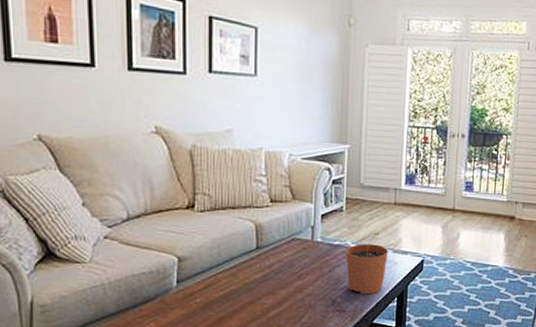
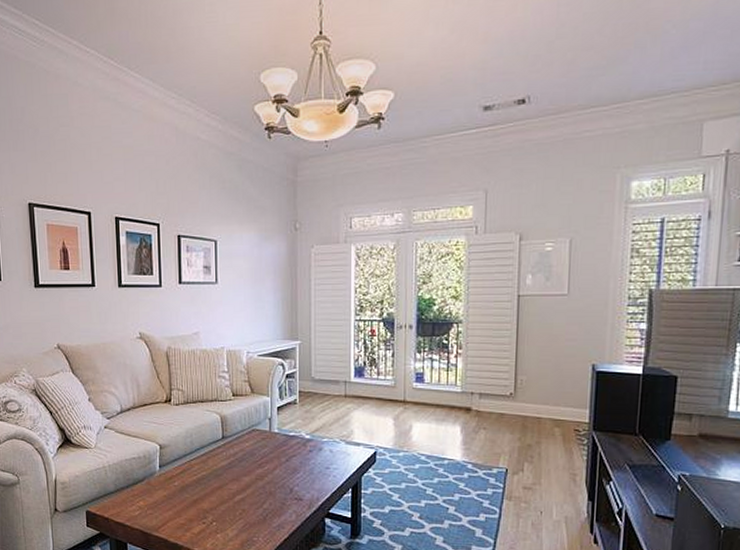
plant pot: present [345,232,388,295] -> none [300,424,340,485]

